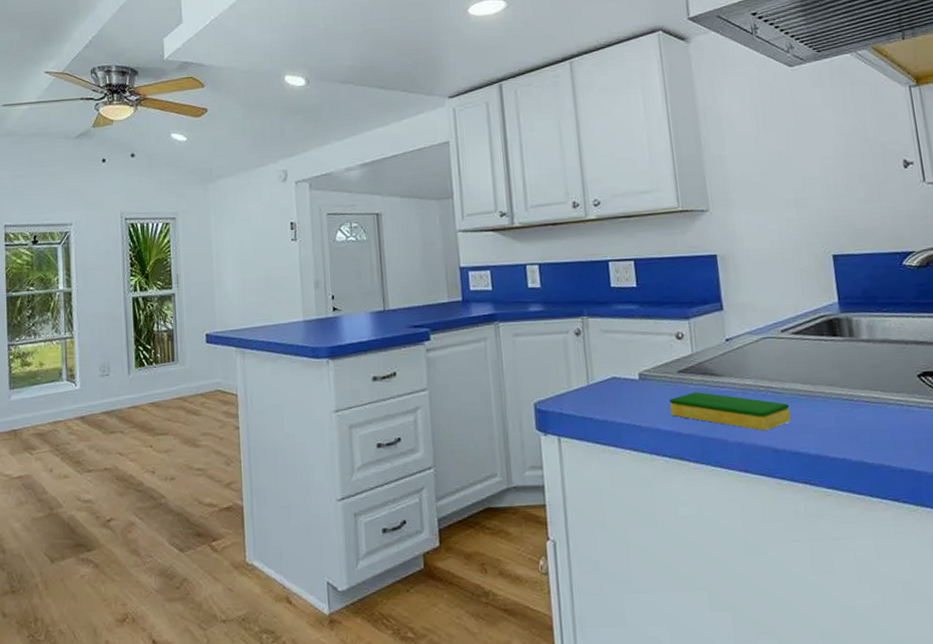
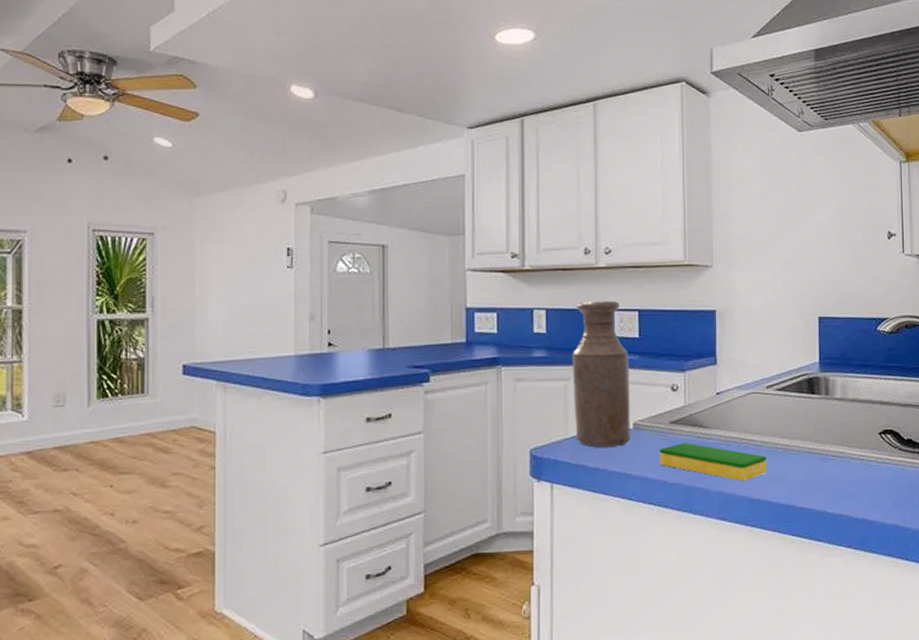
bottle: none [568,251,637,400] -> present [572,300,631,449]

